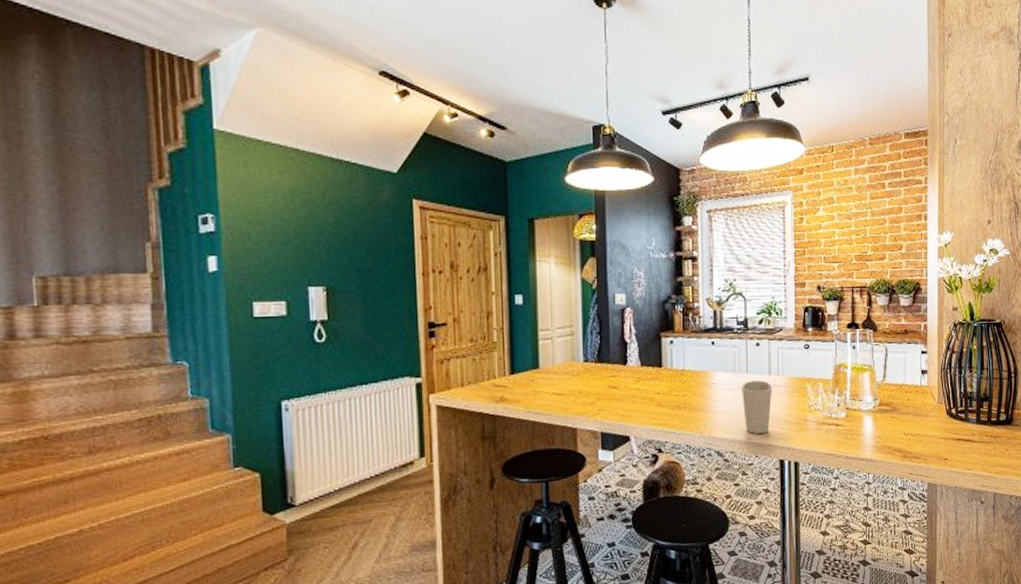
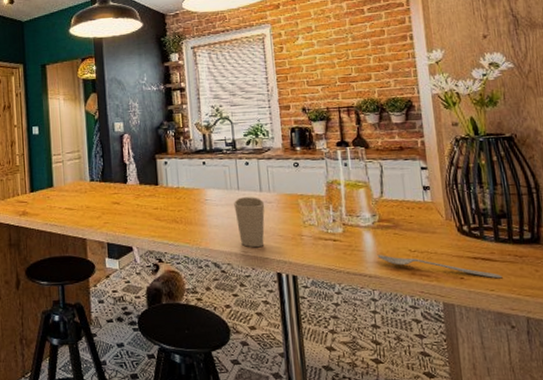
spoon: none [875,438,979,459] -> present [377,255,503,279]

